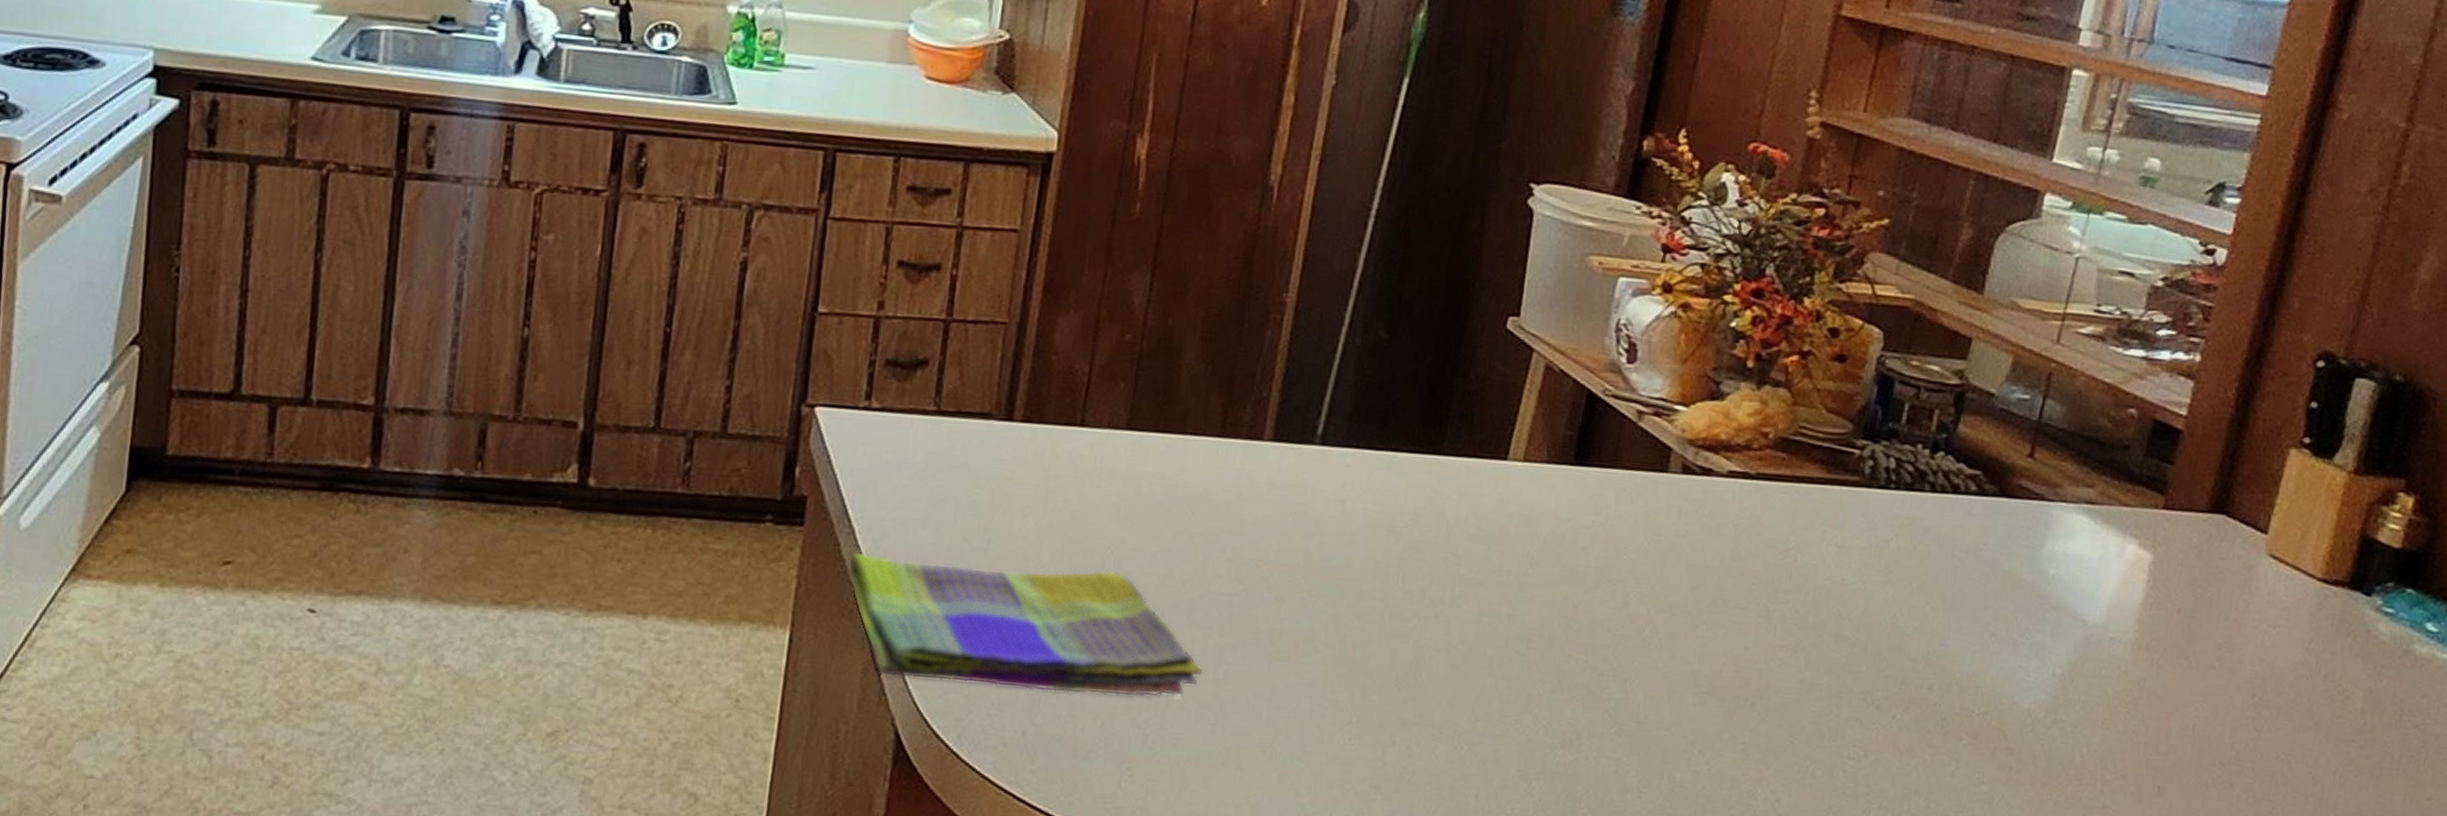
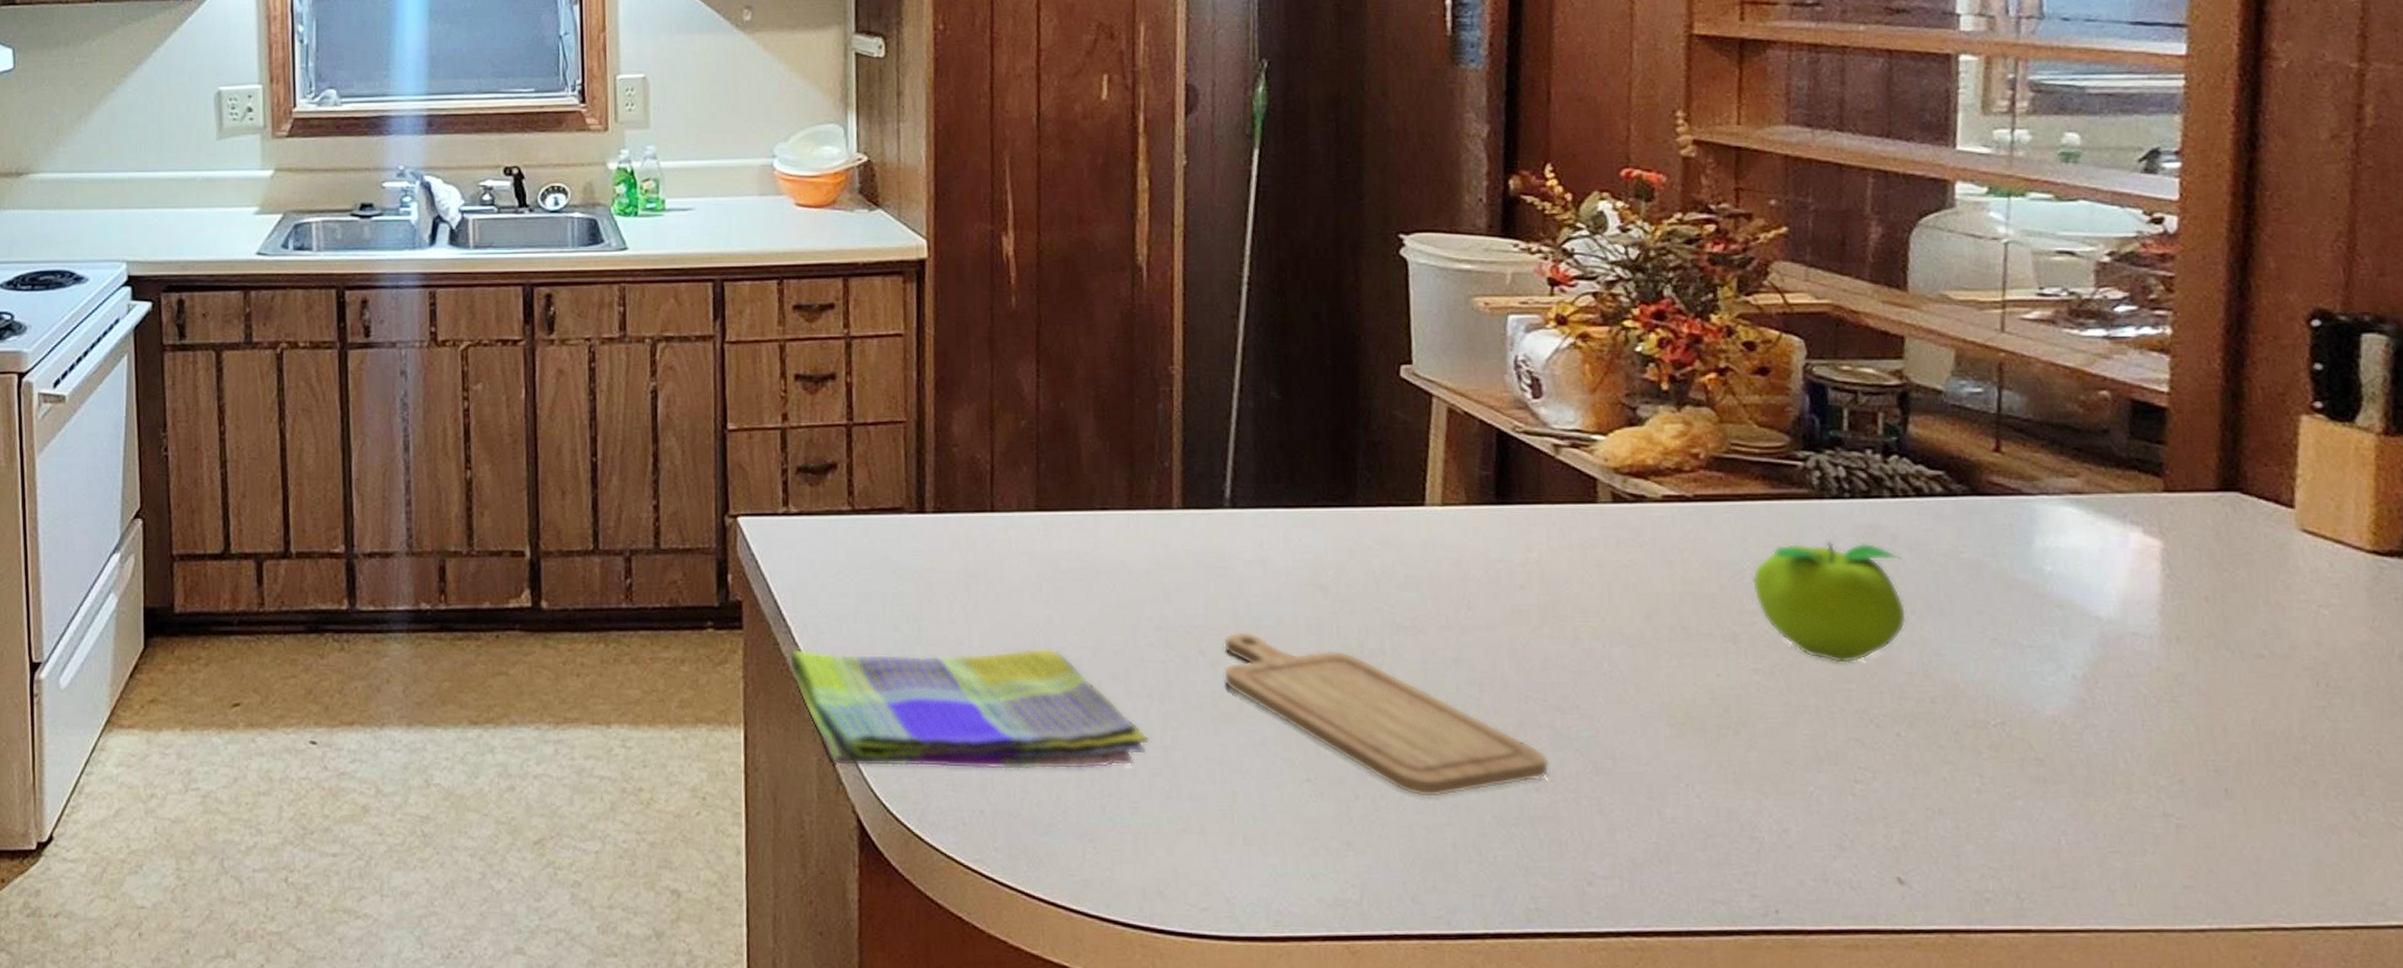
chopping board: none [1285,570,1579,749] -> present [1223,632,1550,798]
fruit: none [1792,527,1929,647] -> present [1752,541,1907,663]

